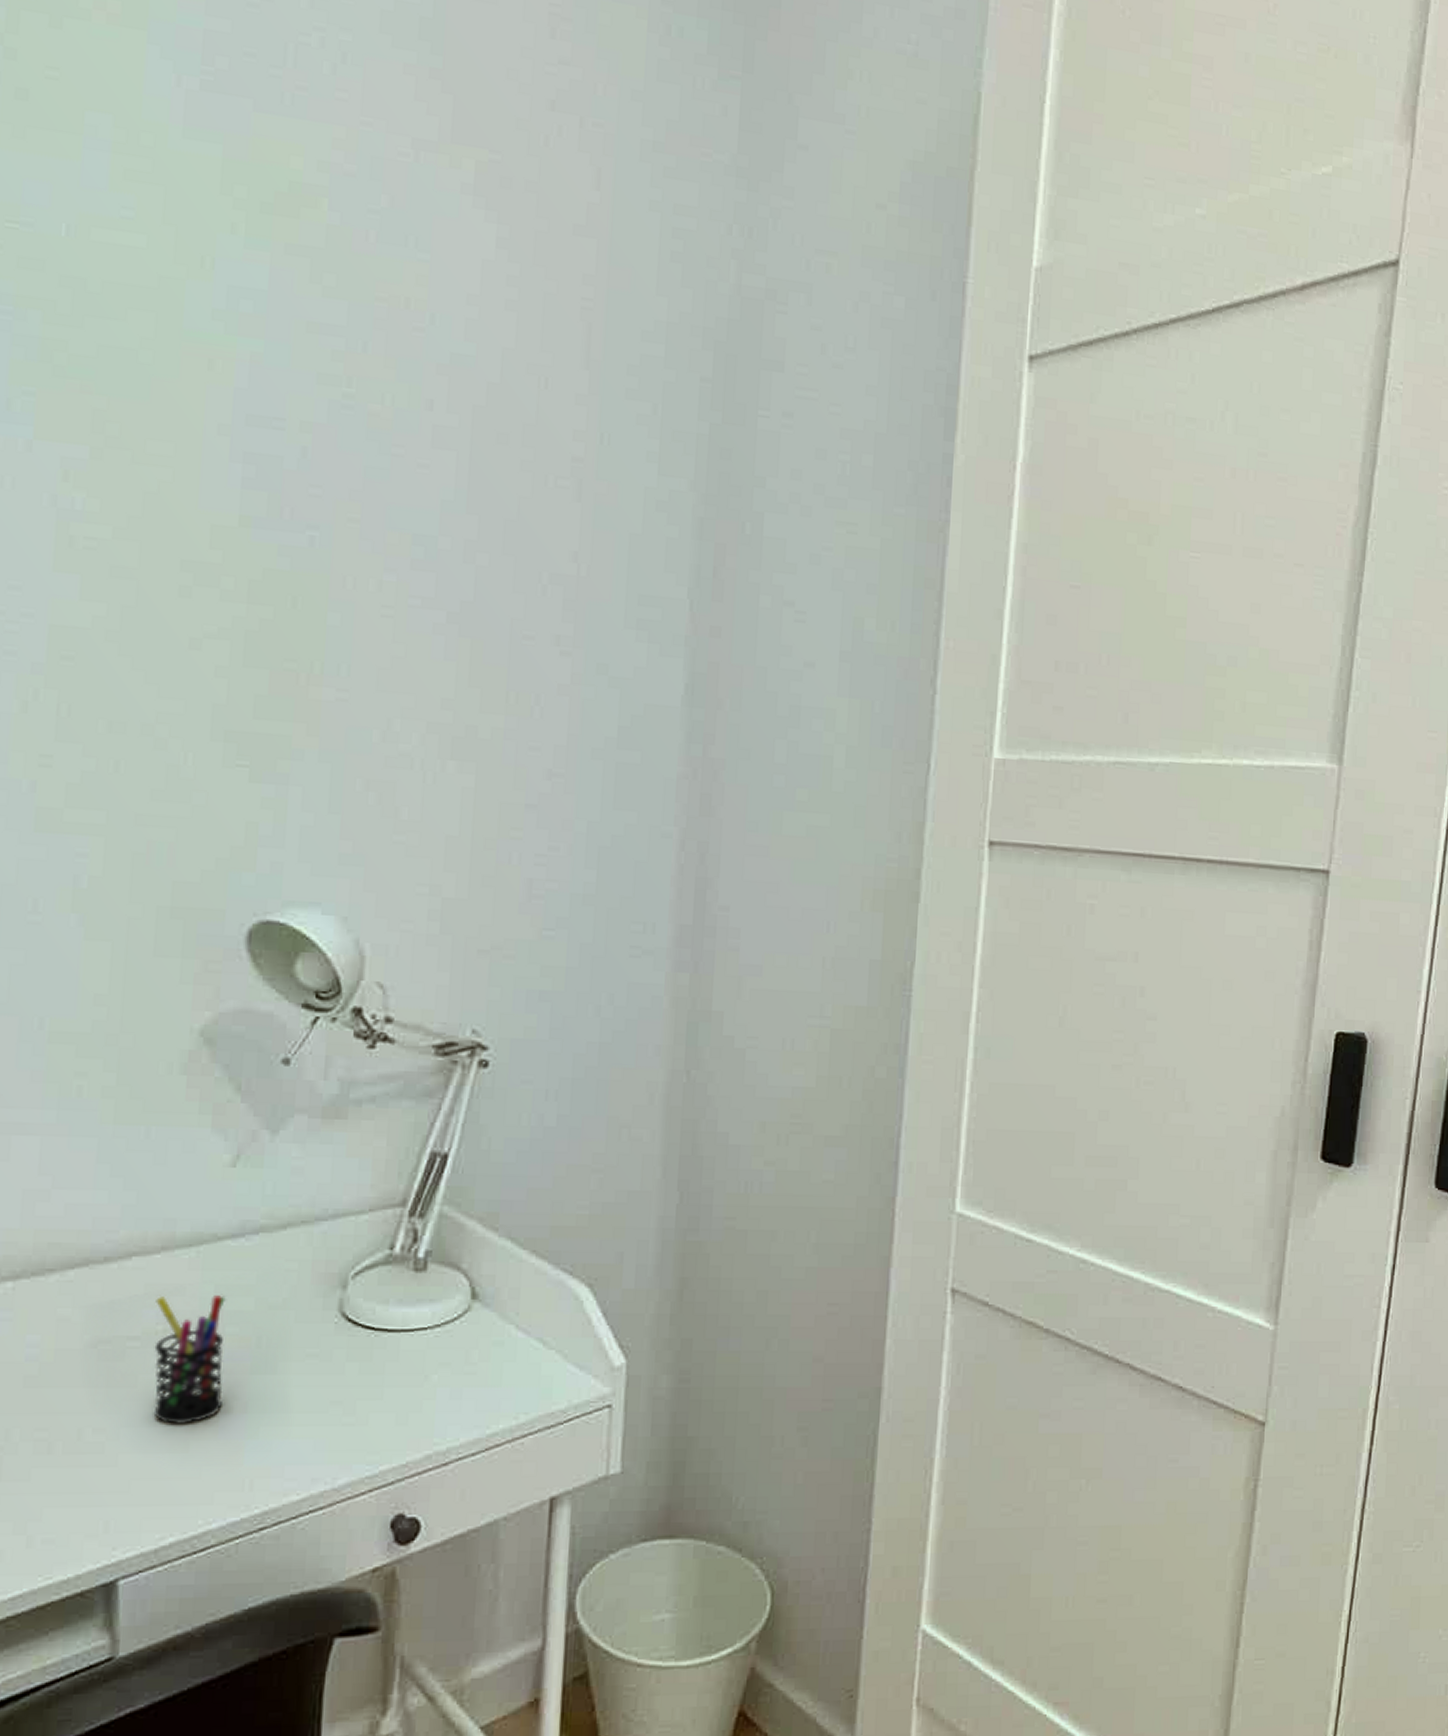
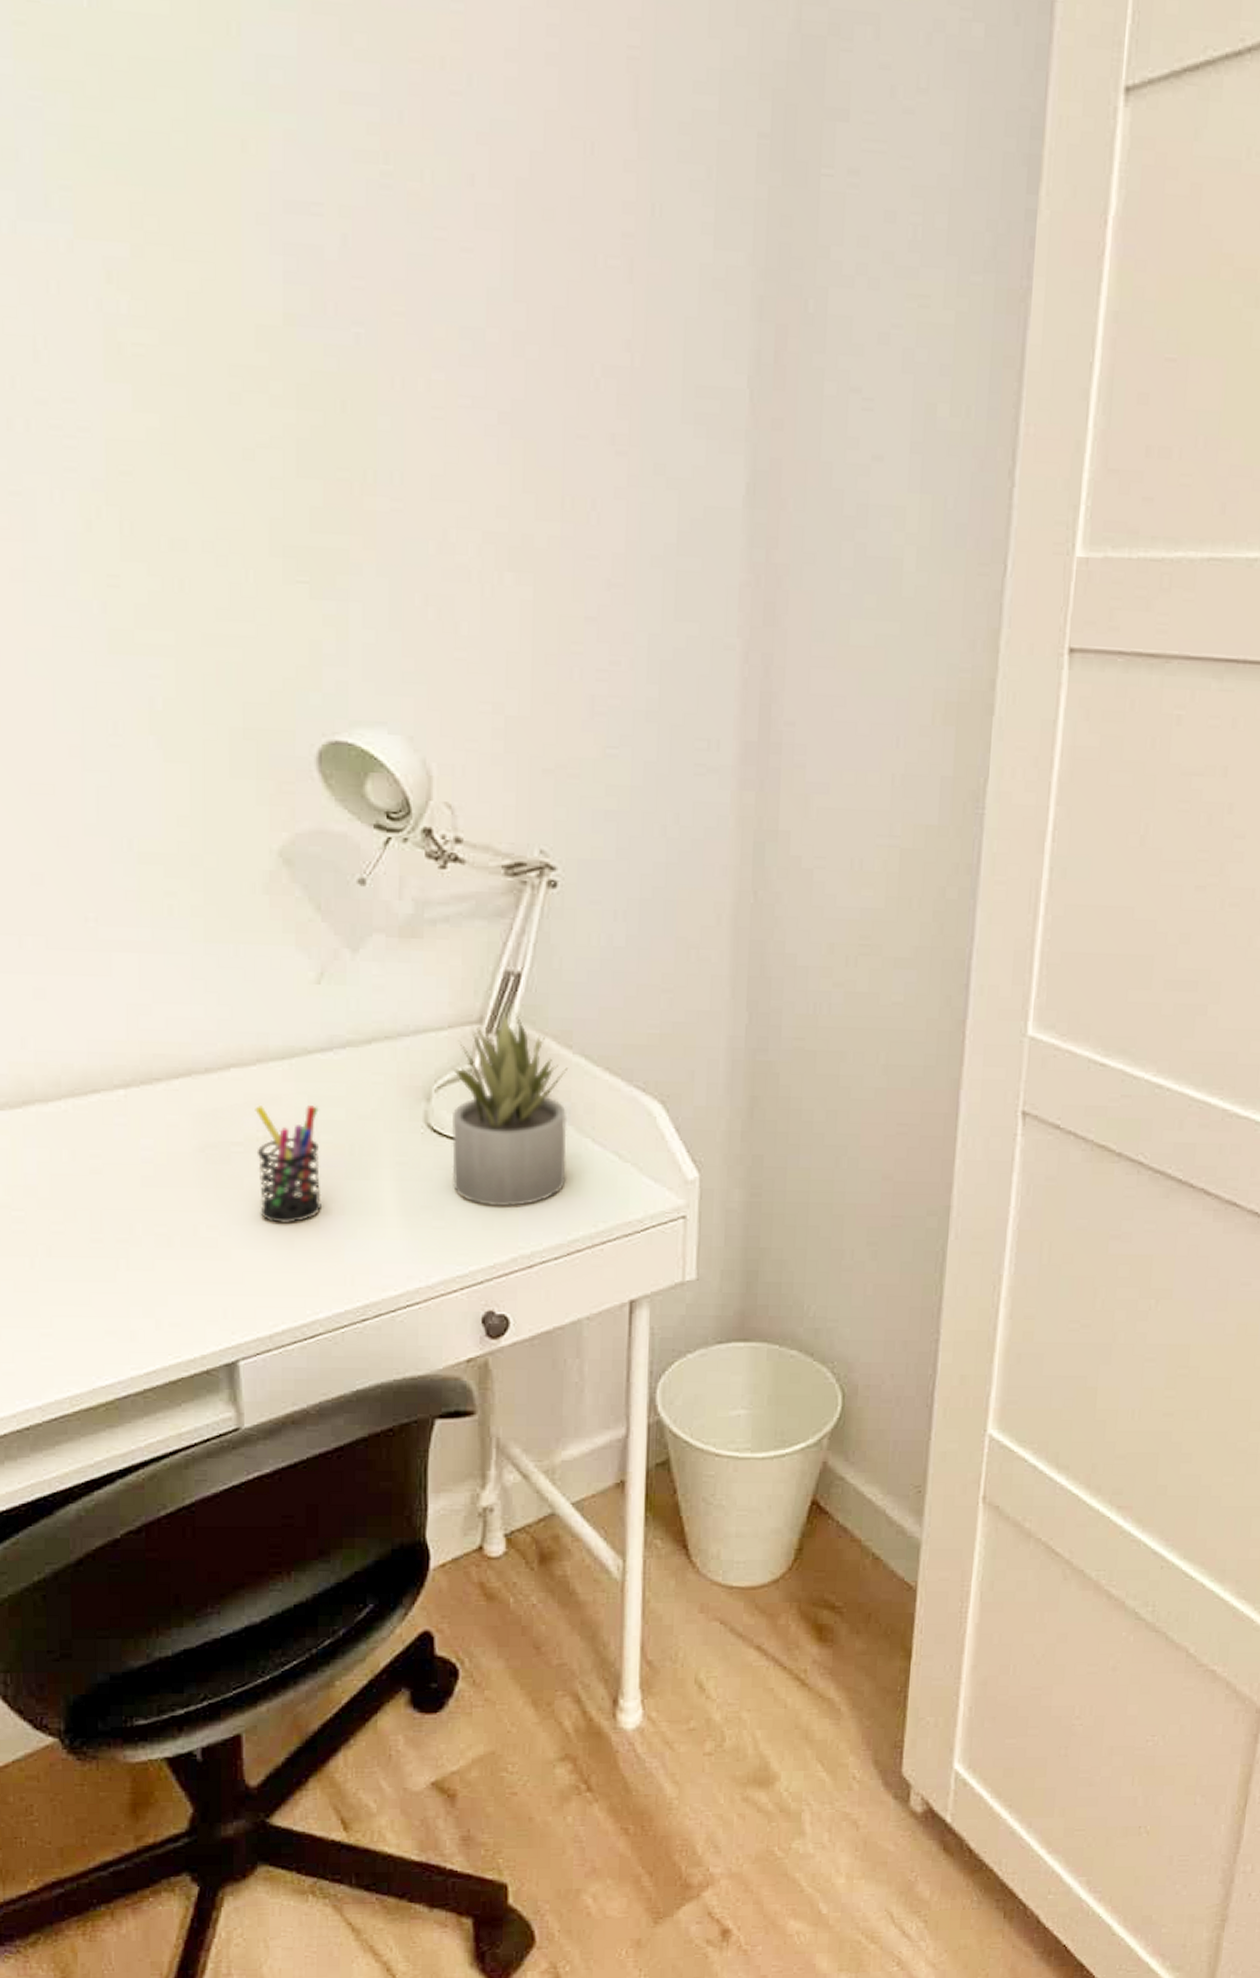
succulent plant: none [365,1195,494,1400] -> present [451,1013,569,1207]

